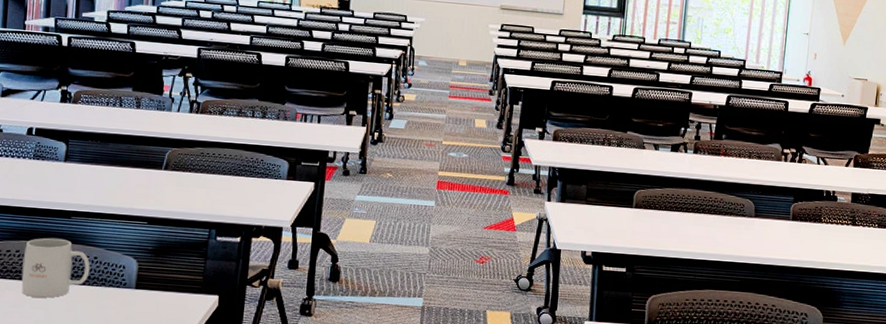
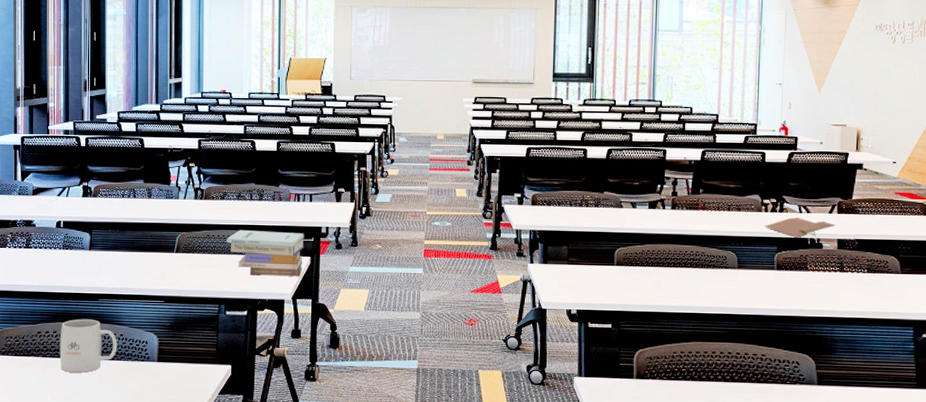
books: none [222,148,310,203] -> present [226,229,305,277]
papers: none [783,169,851,189] -> present [765,218,836,238]

